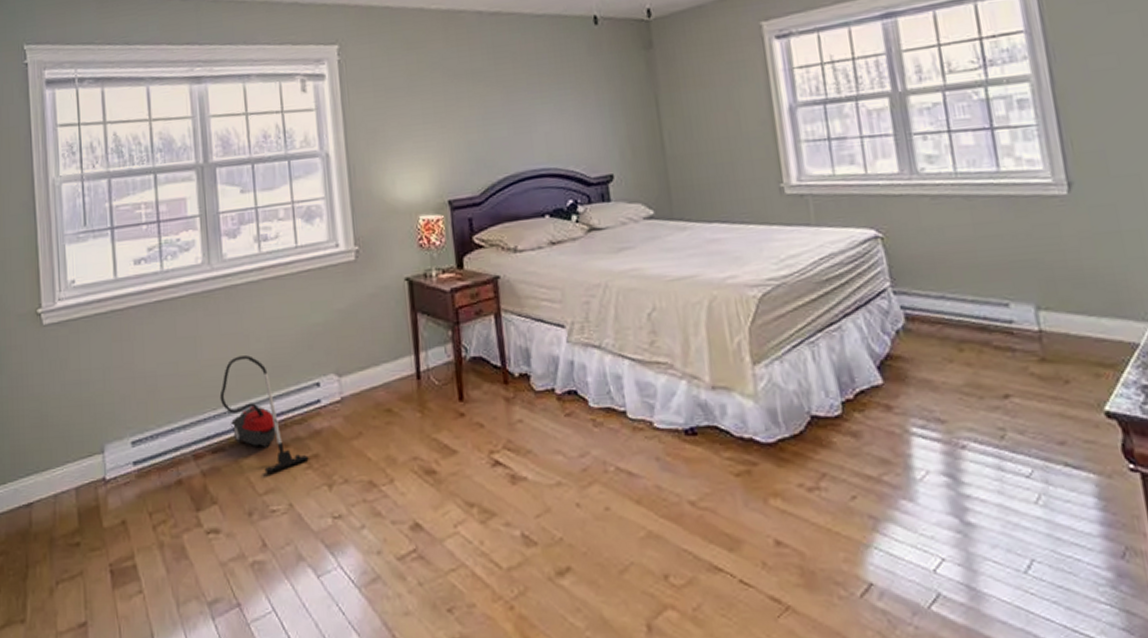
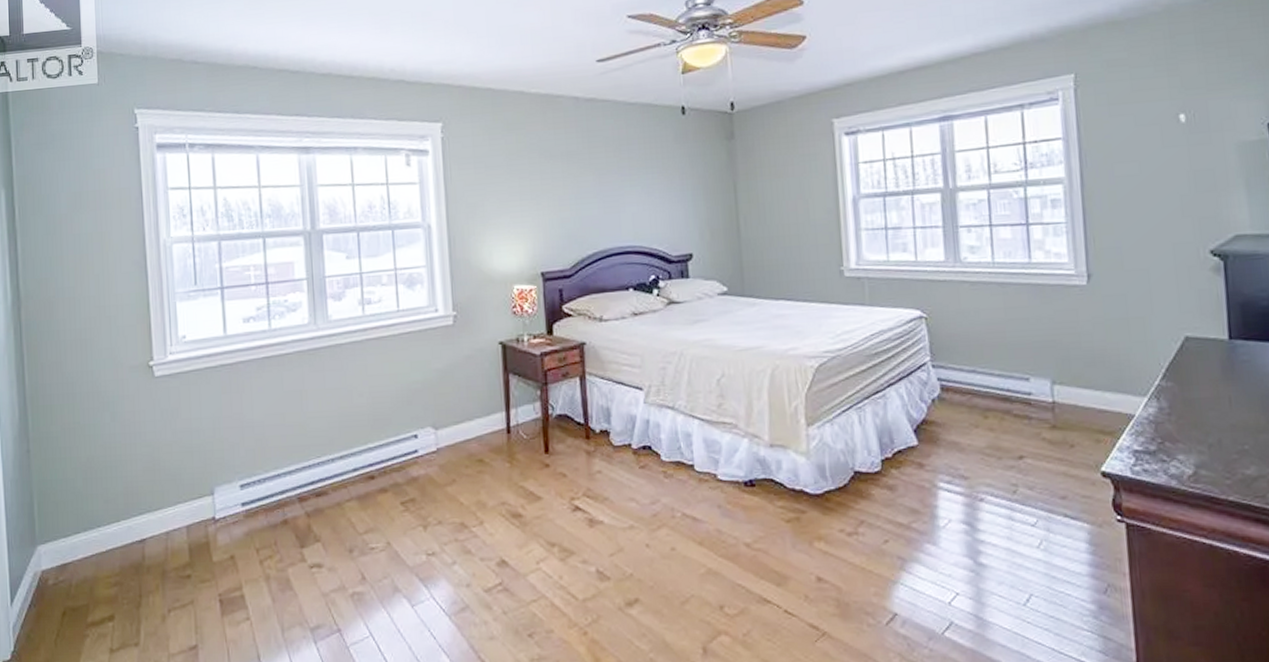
vacuum cleaner: present [219,355,309,474] -> none [323,409,406,515]

